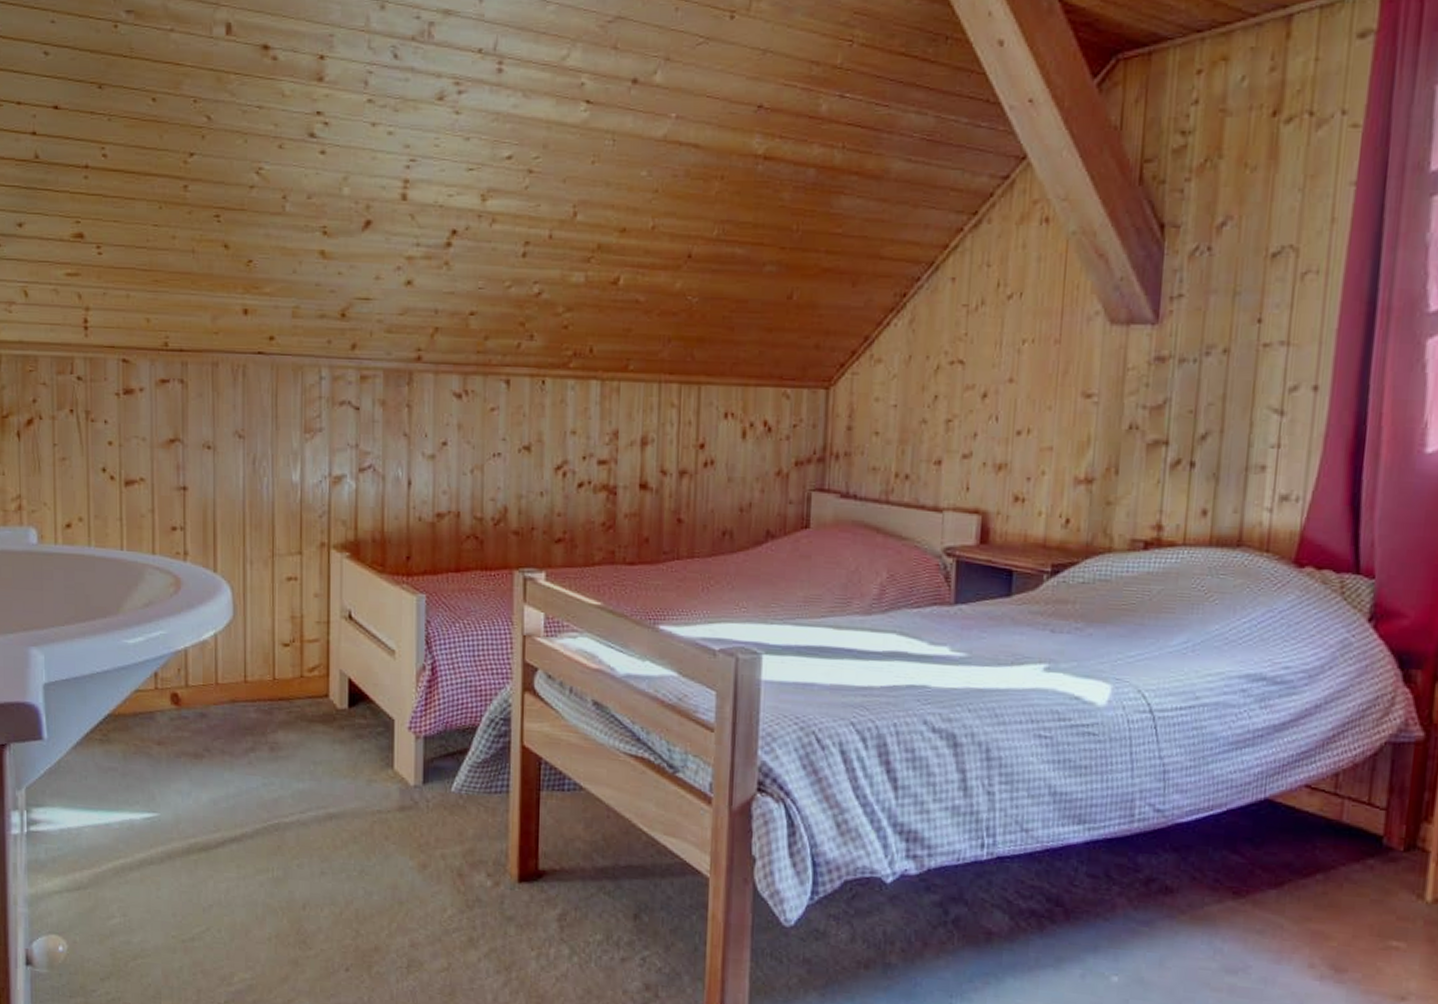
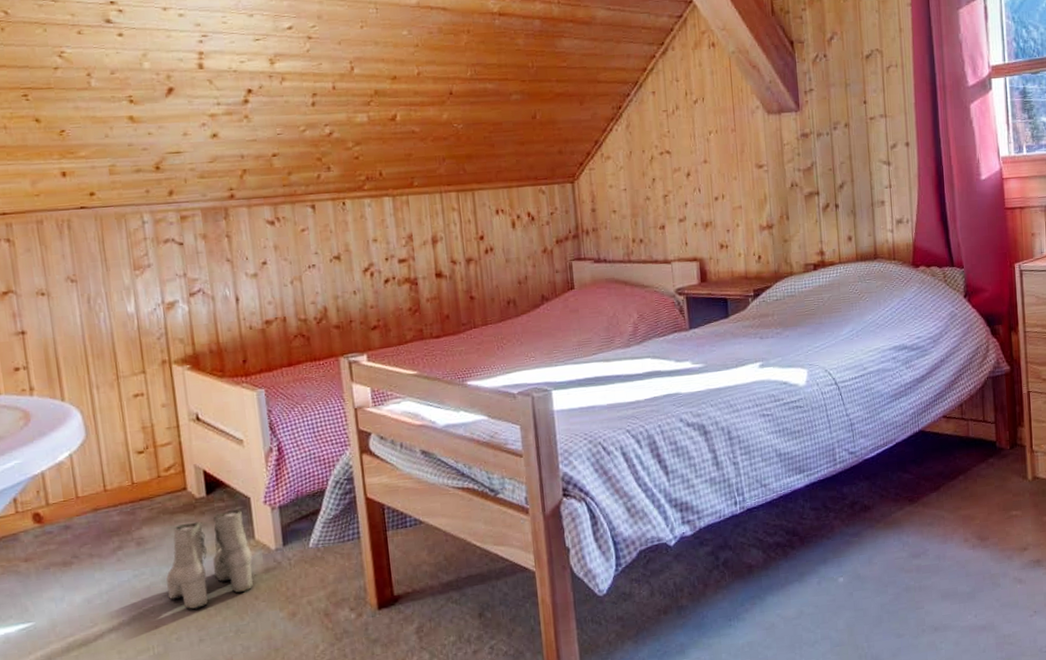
boots: none [294,730,388,837] -> present [166,509,254,610]

